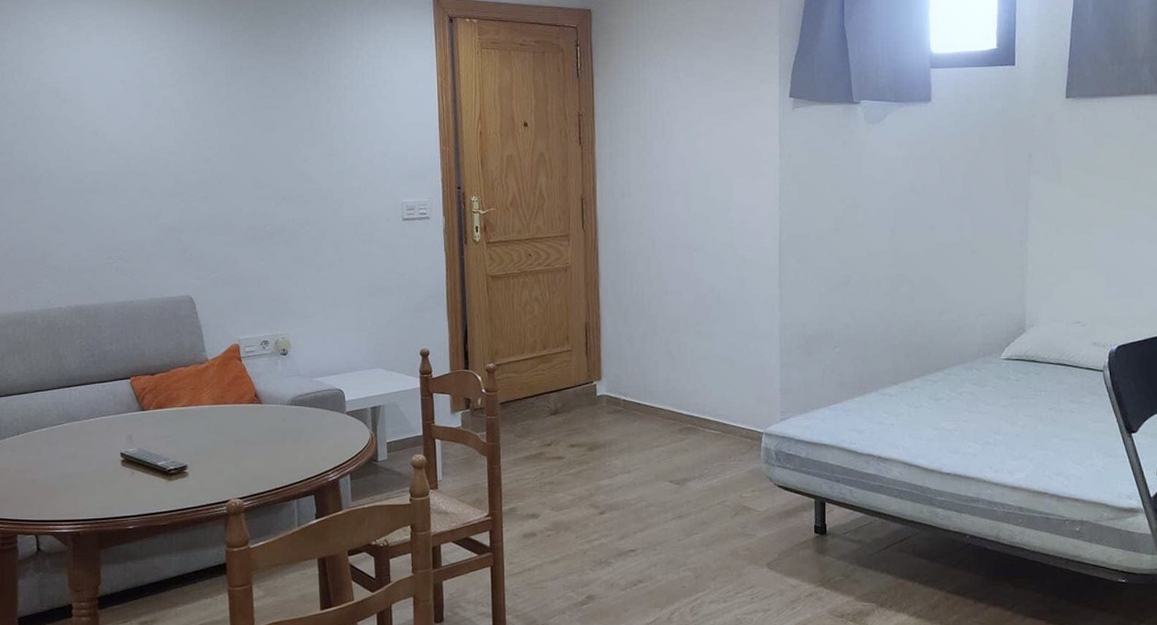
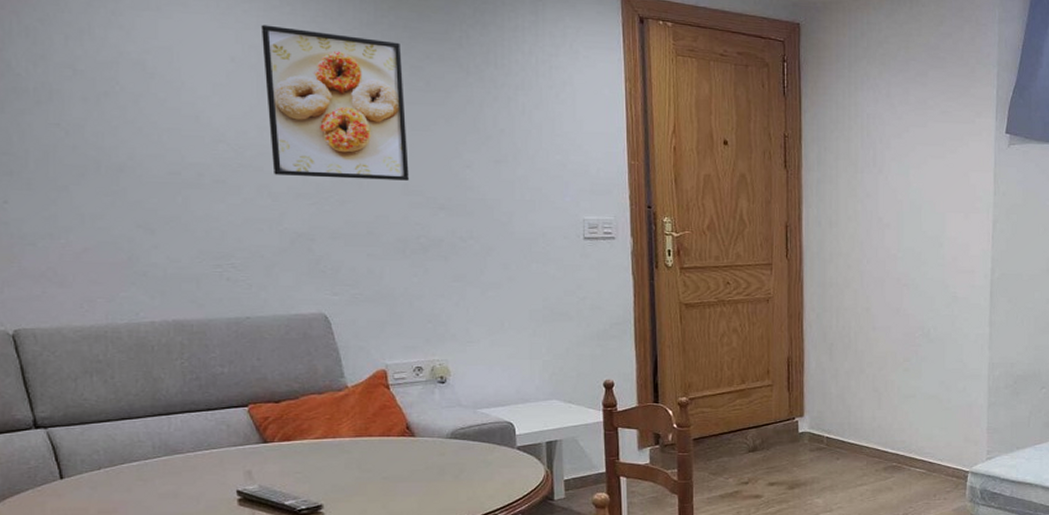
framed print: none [144,51,258,178] -> present [261,25,409,181]

